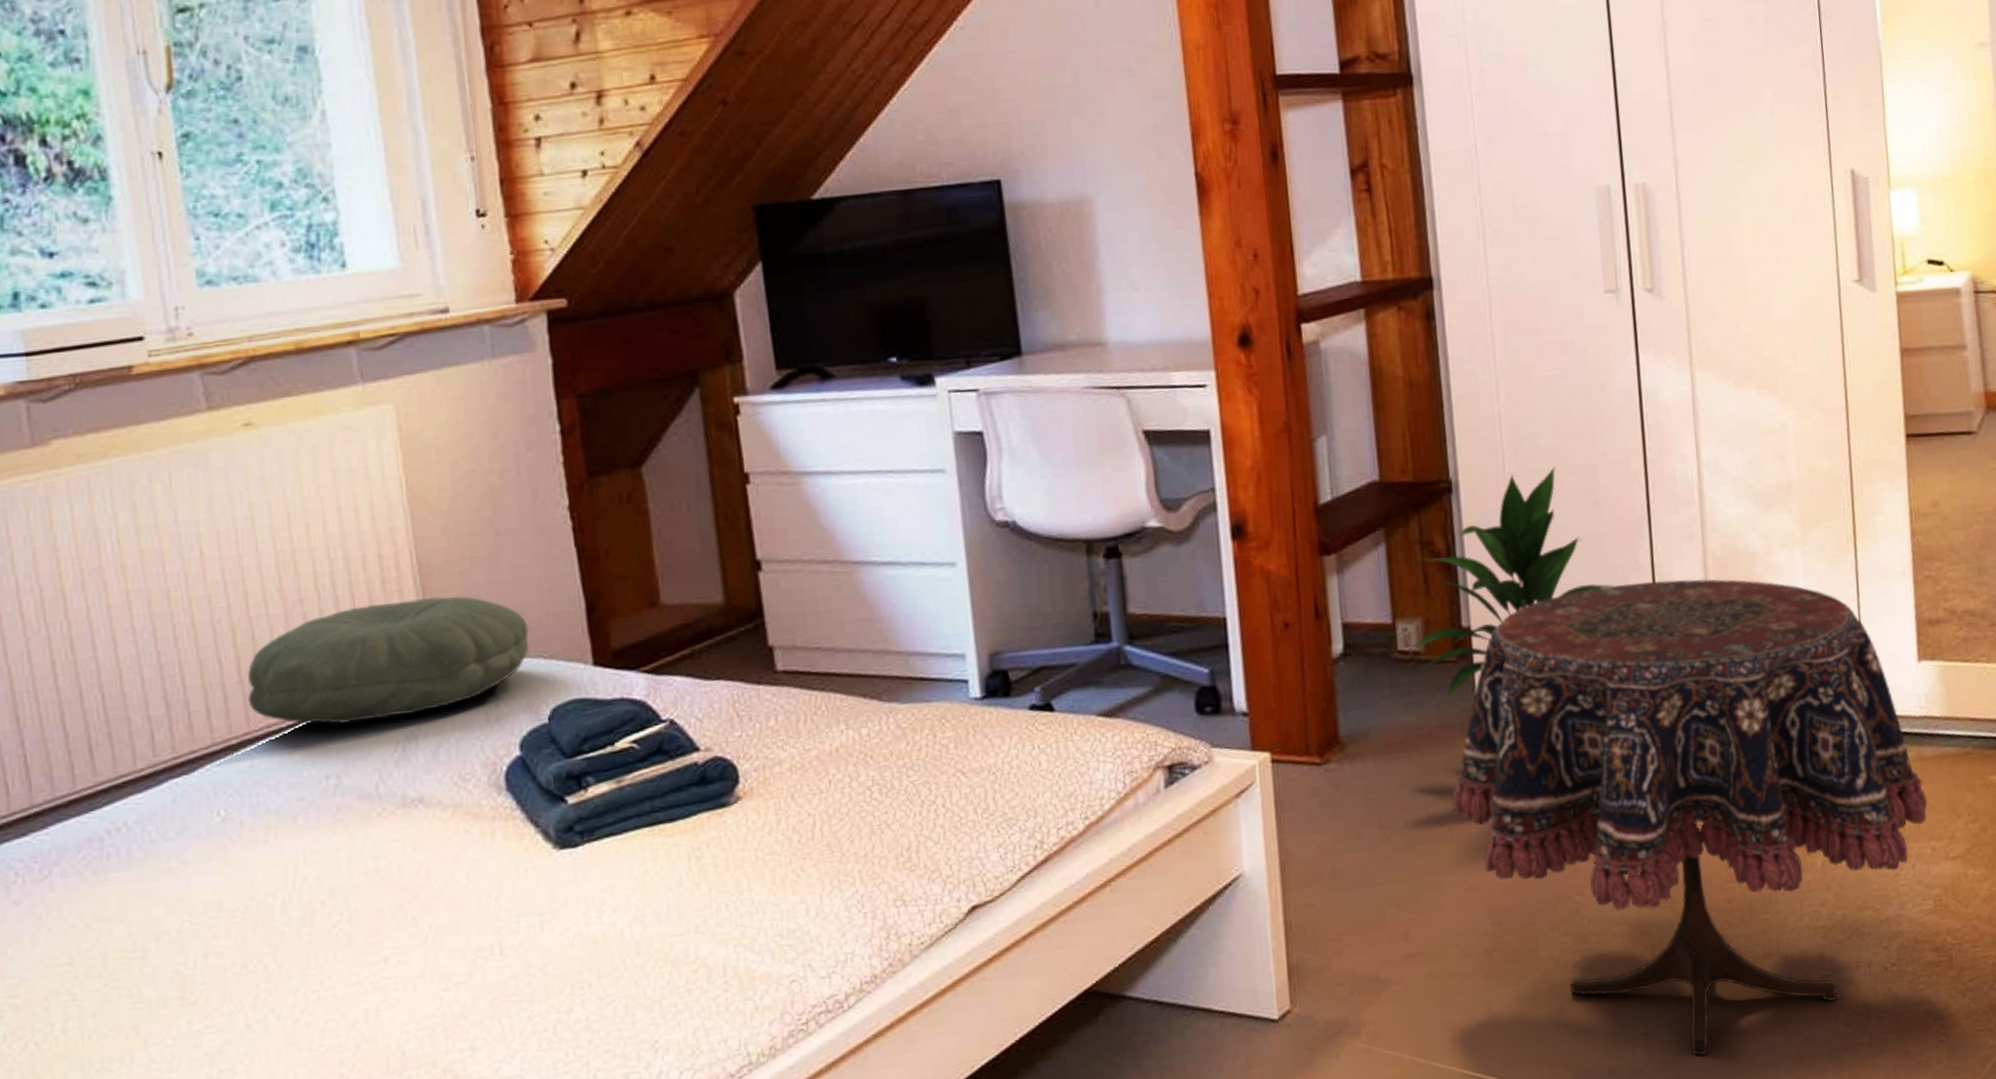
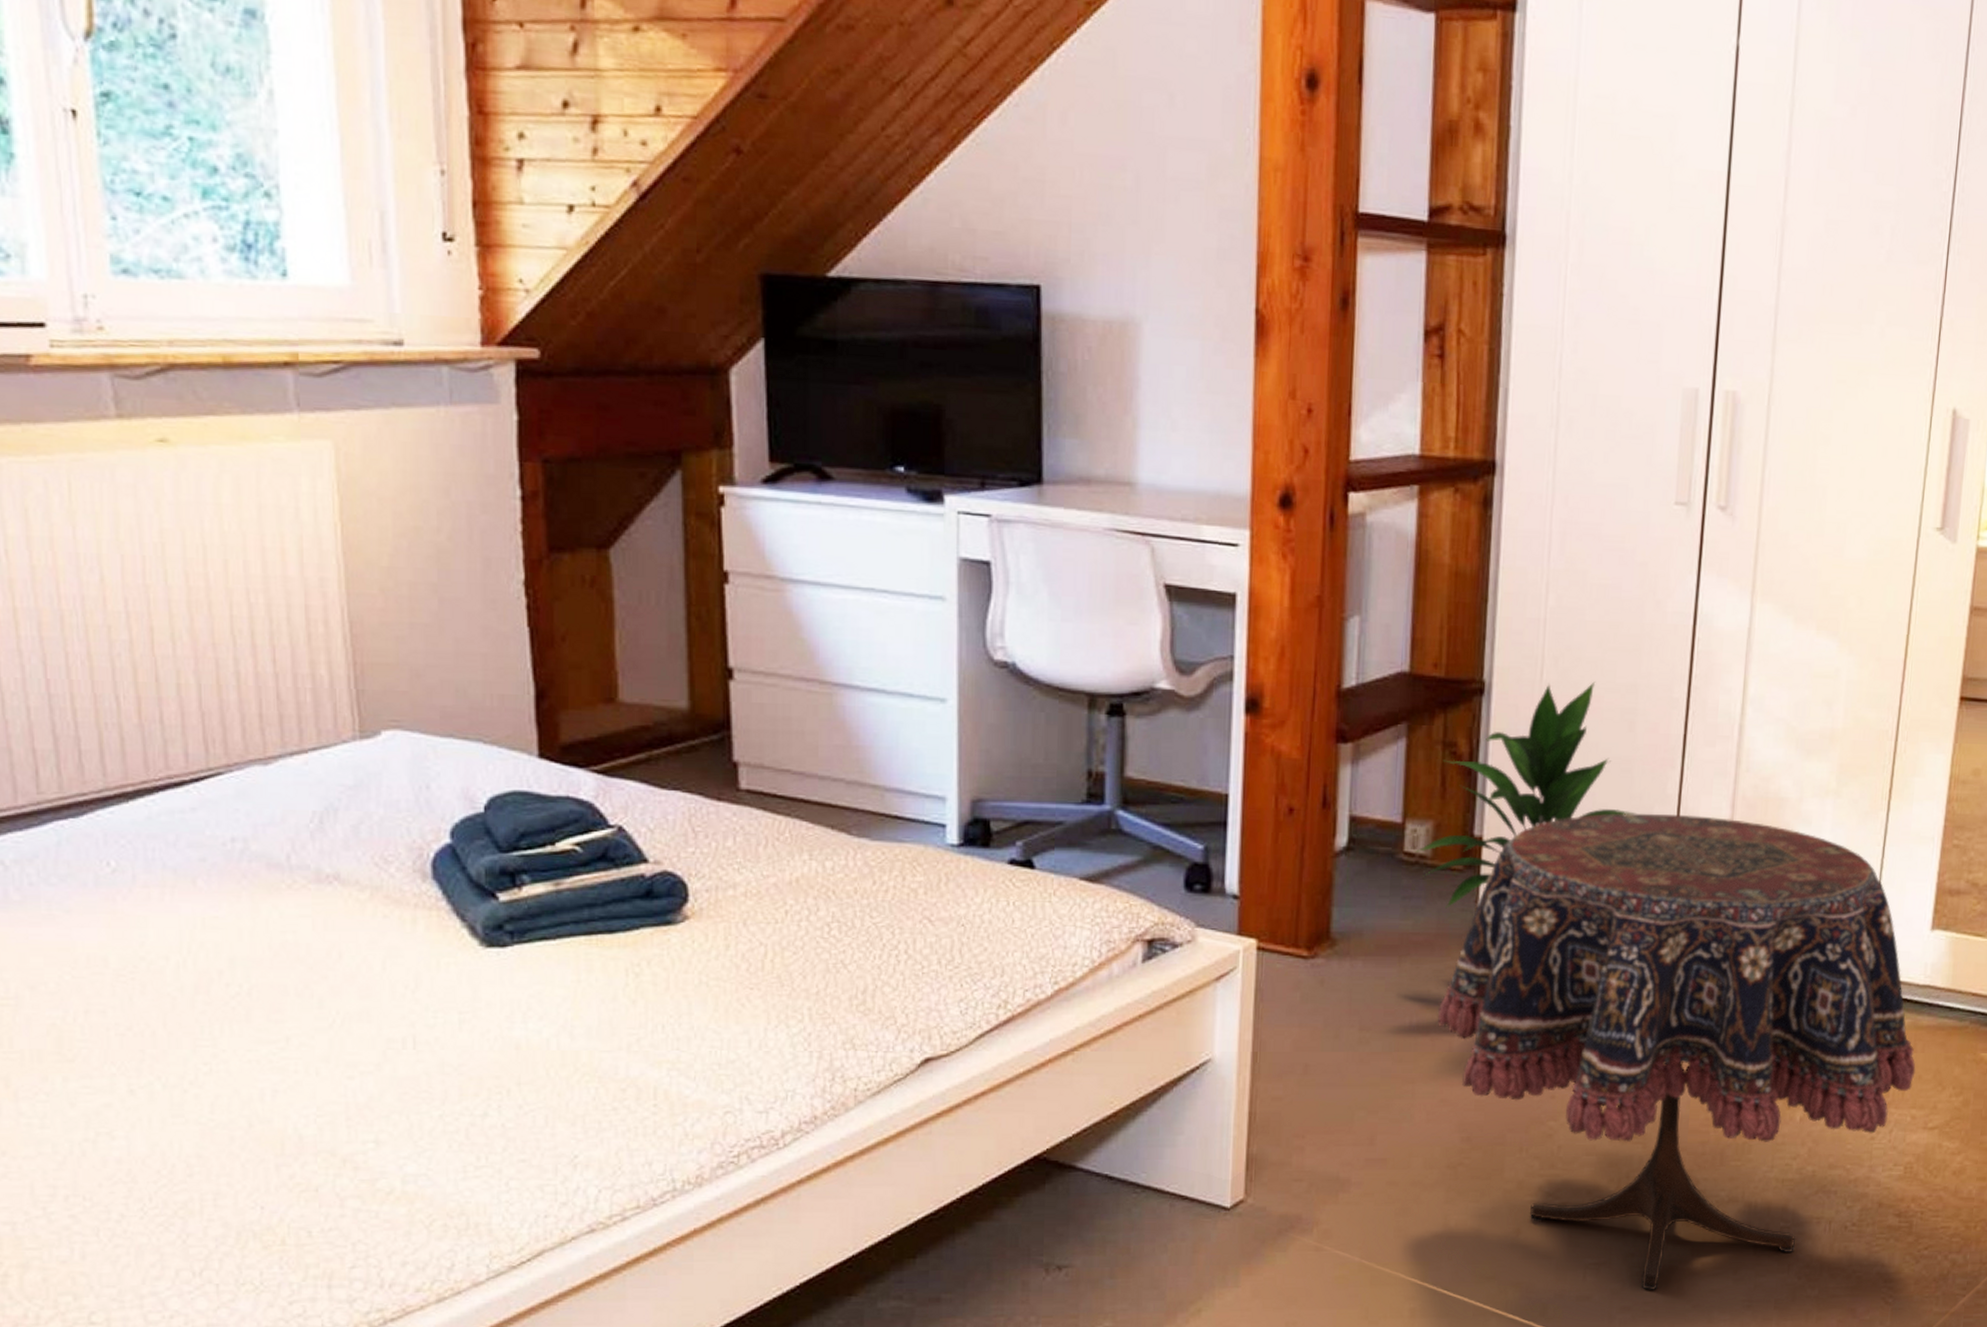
pillow: present [247,596,530,725] -> none [147,660,470,786]

